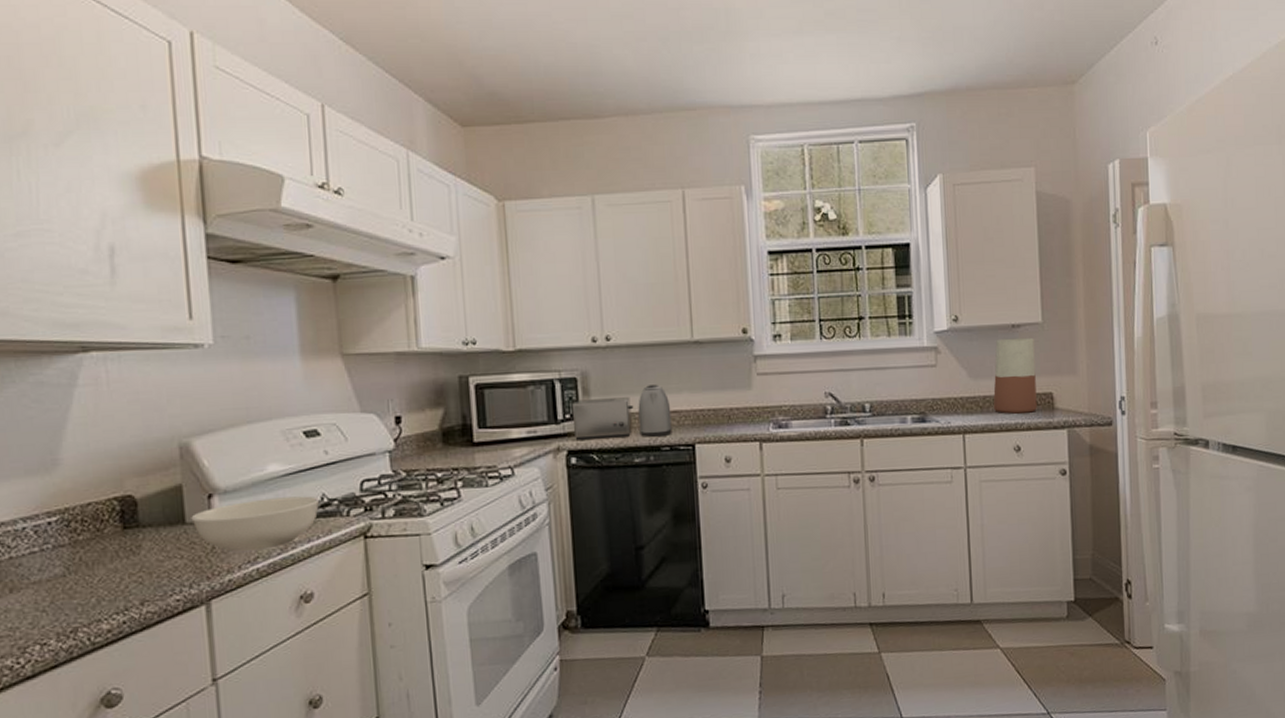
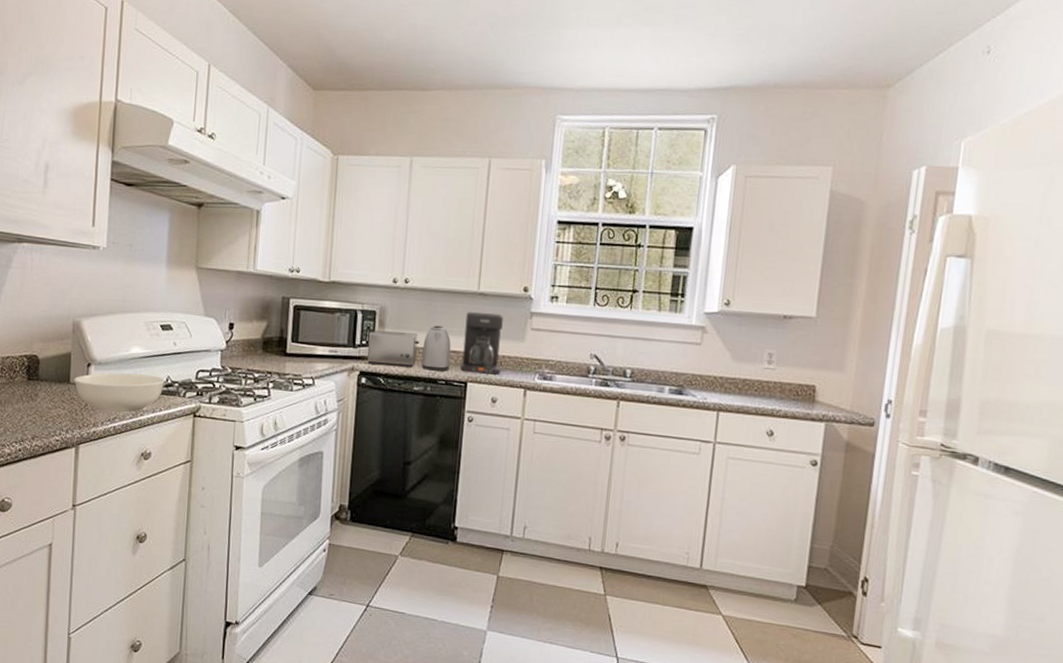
coffee maker: none [682,361,731,433] -> present [460,311,503,375]
vase: present [993,337,1037,414] -> none [752,327,806,402]

